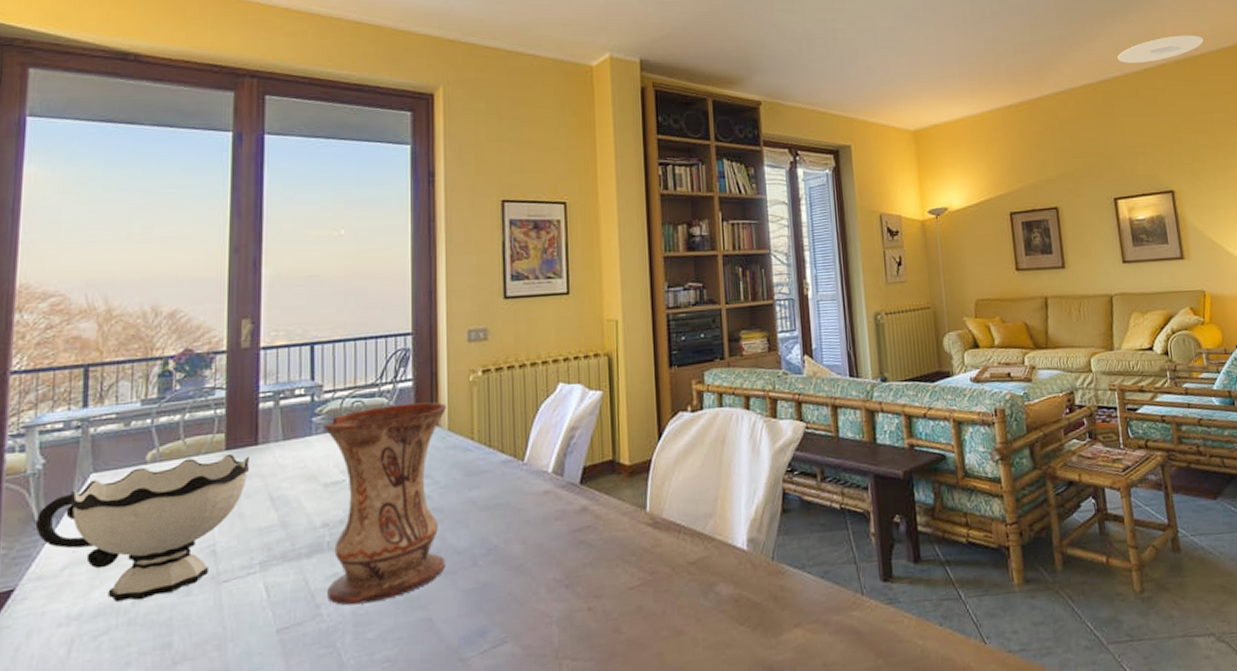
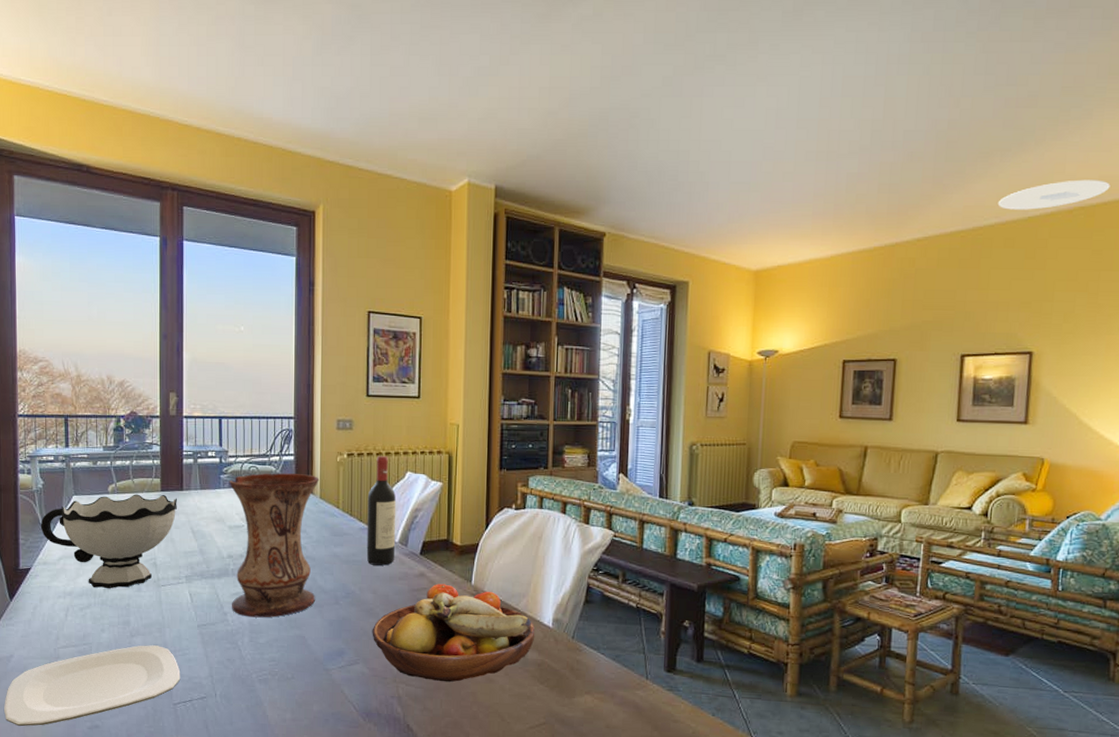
wine bottle: none [510,367,549,507] -> present [366,456,396,566]
fruit bowl: none [523,516,729,648] -> present [372,583,536,683]

